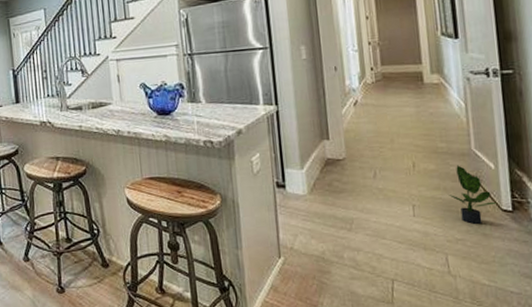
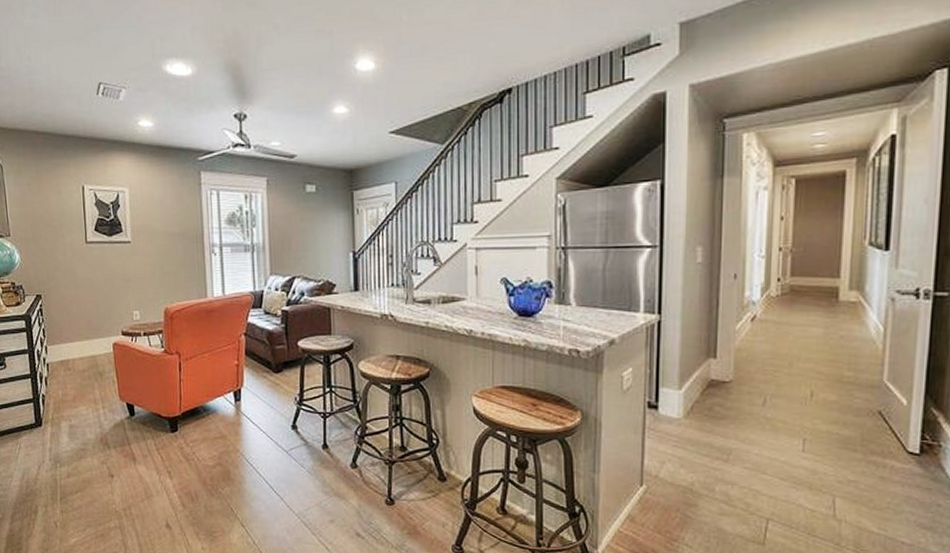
potted plant: present [449,165,498,225] -> none [848,398,904,467]

